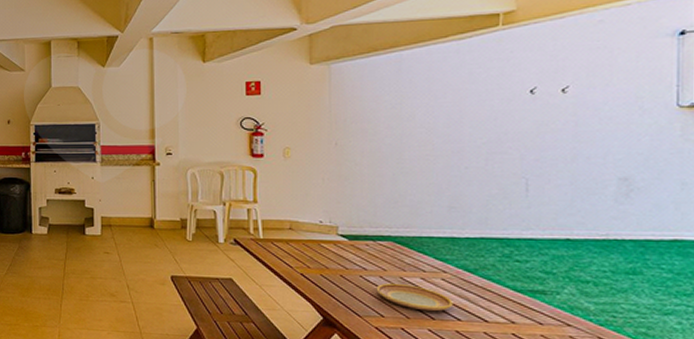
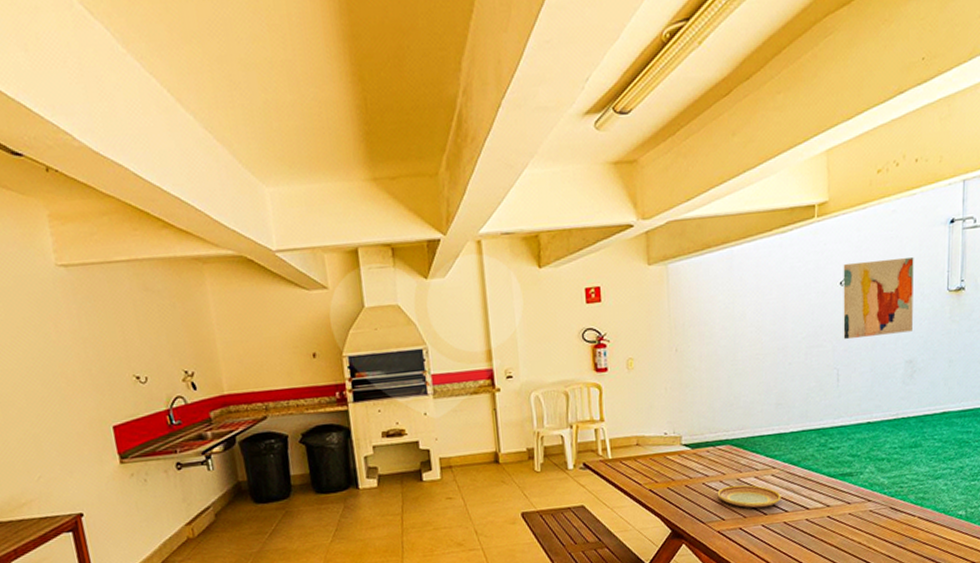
wall art: none [534,69,629,148] -> present [843,258,914,339]

